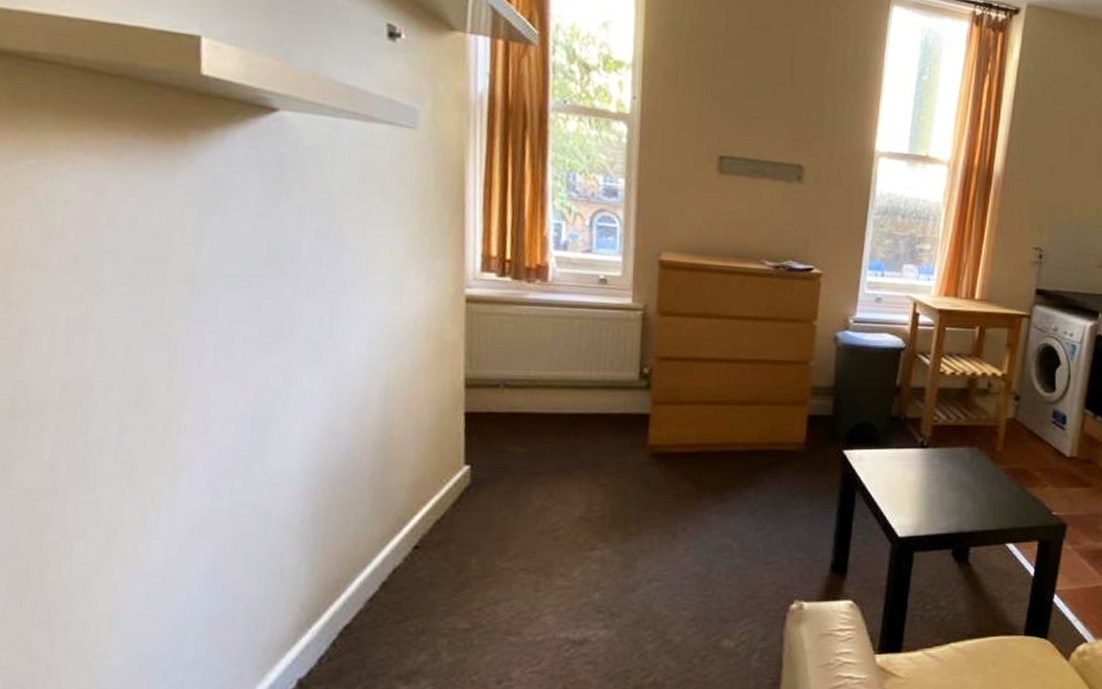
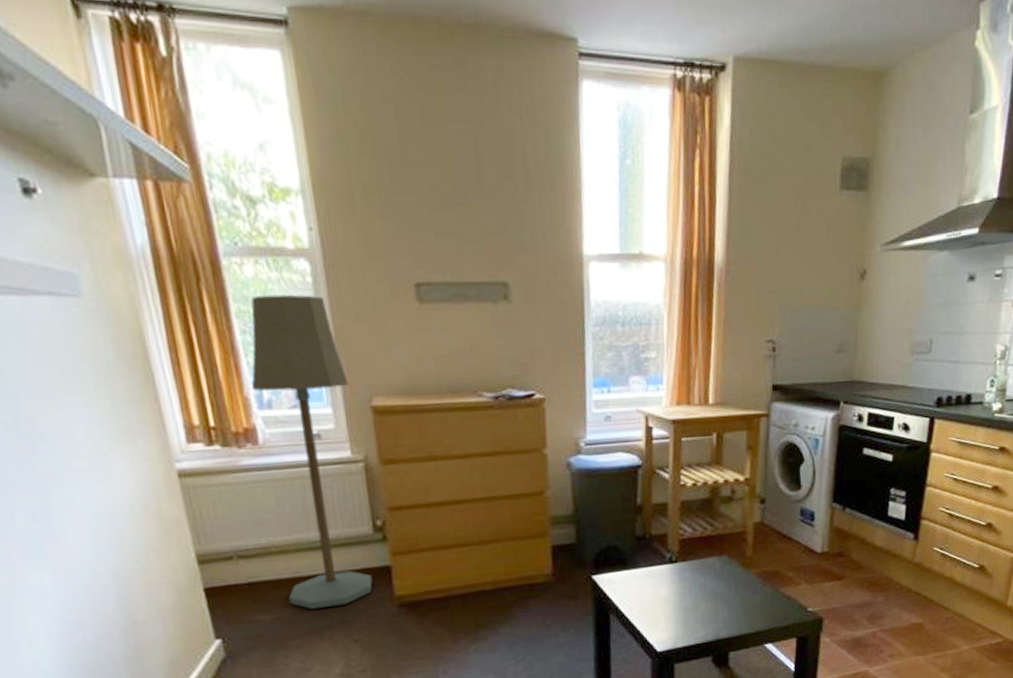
floor lamp: none [544,148,642,448] -> present [250,294,373,610]

